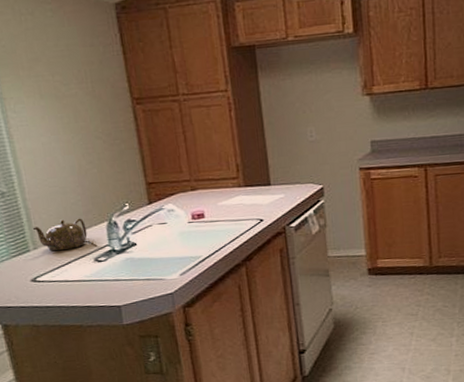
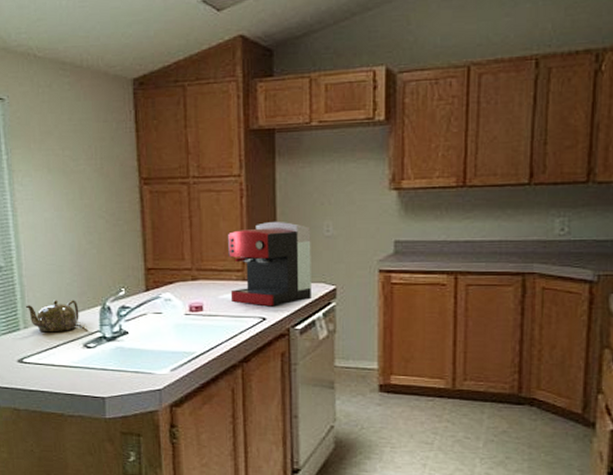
coffee maker: none [221,130,302,209] -> present [228,221,311,307]

